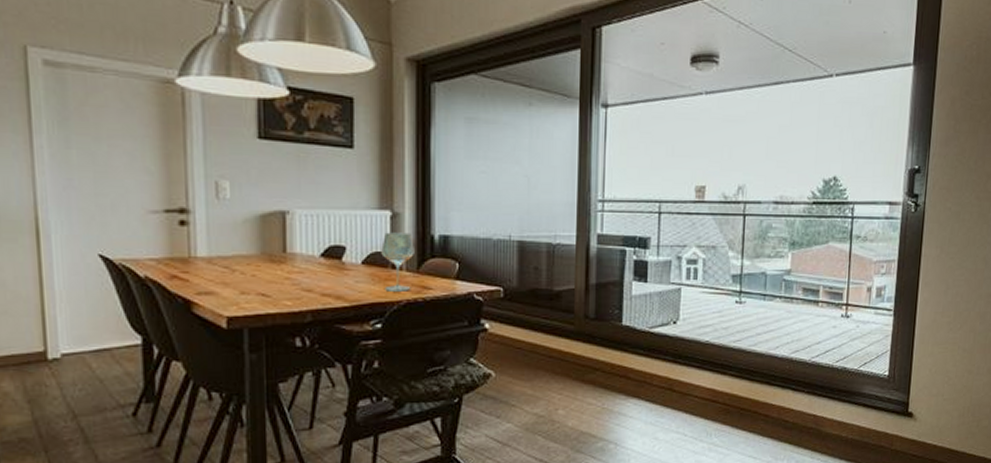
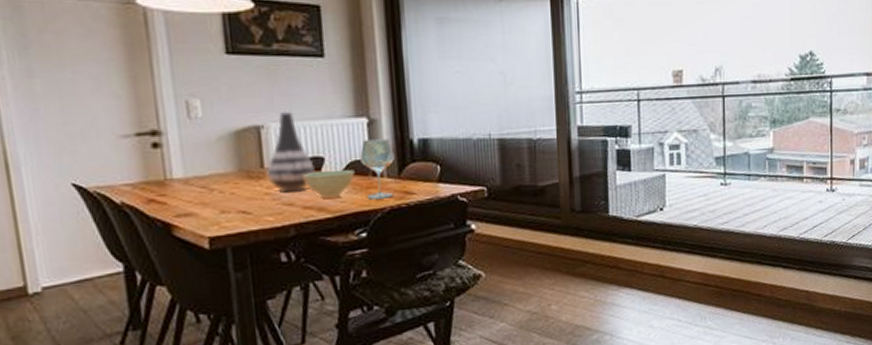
vase: none [289,198,336,279] -> present [267,110,315,193]
bowl: none [324,259,375,288] -> present [303,169,355,200]

